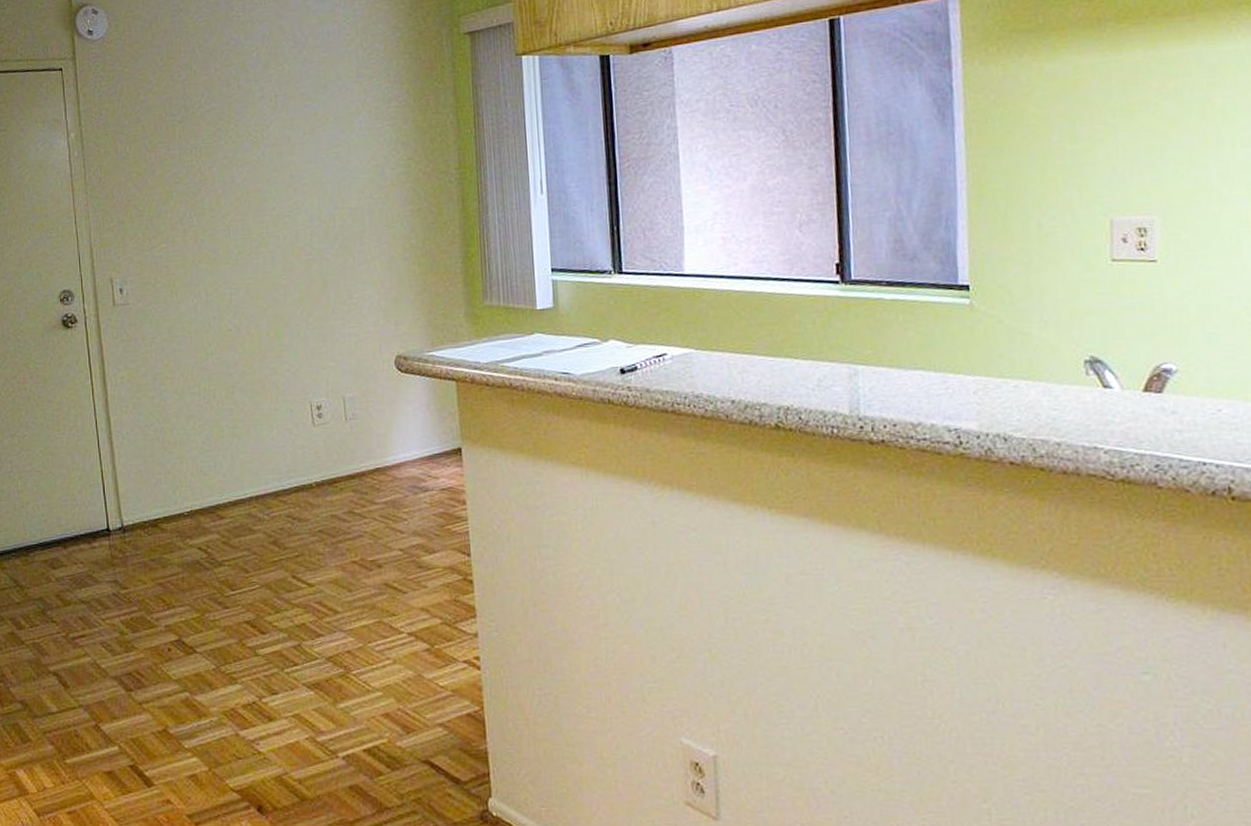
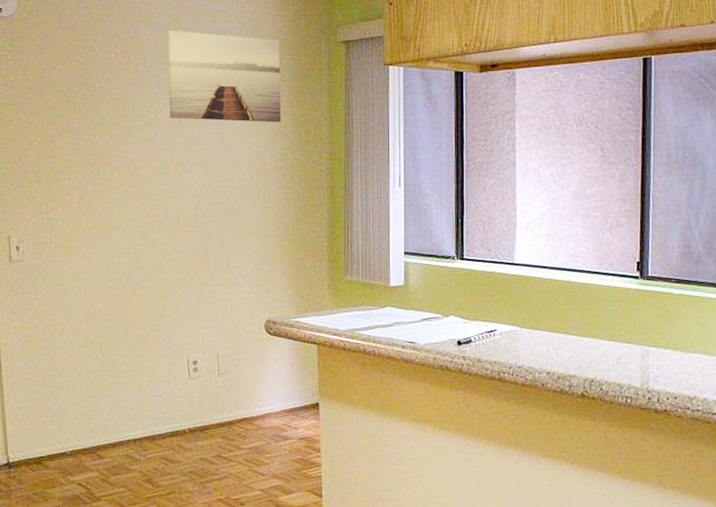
wall art: none [270,37,402,136] -> present [167,30,281,123]

